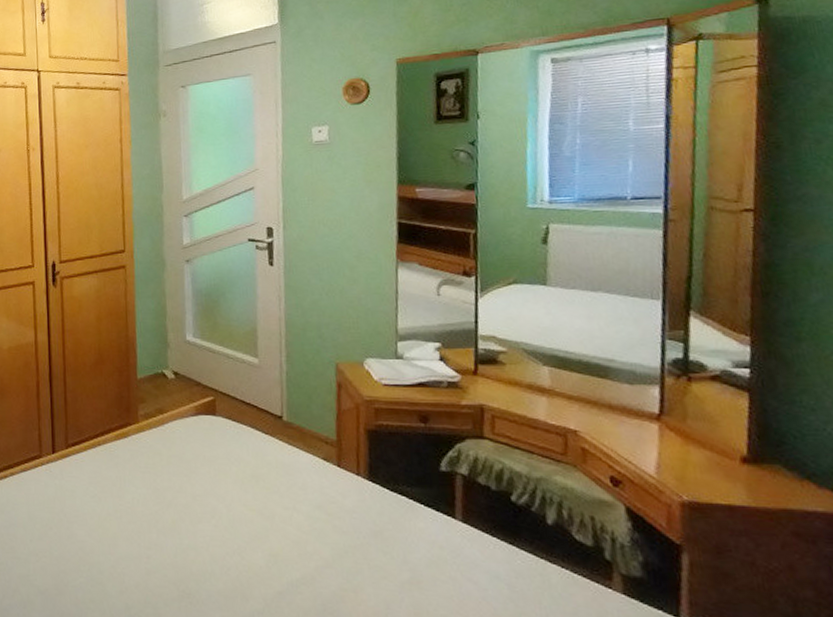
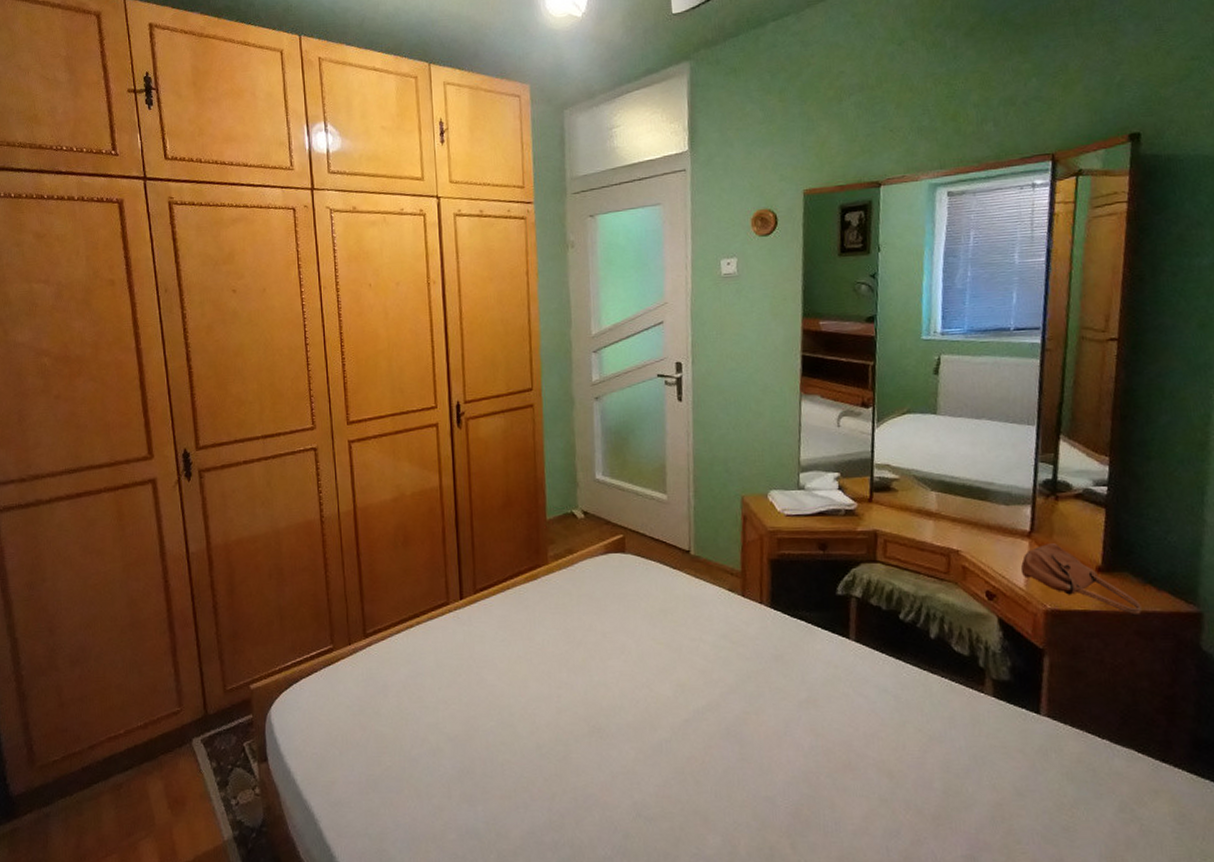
handbag: none [650,427,800,514] -> present [1020,542,1142,616]

